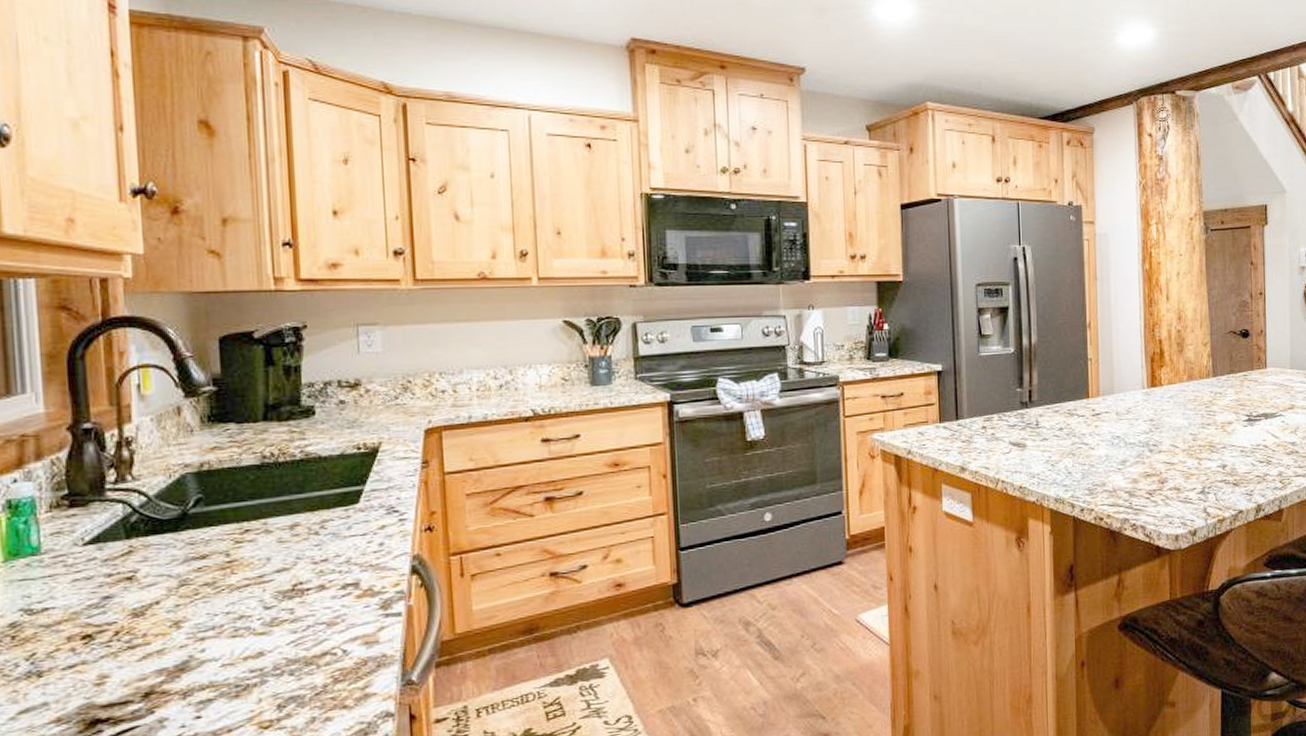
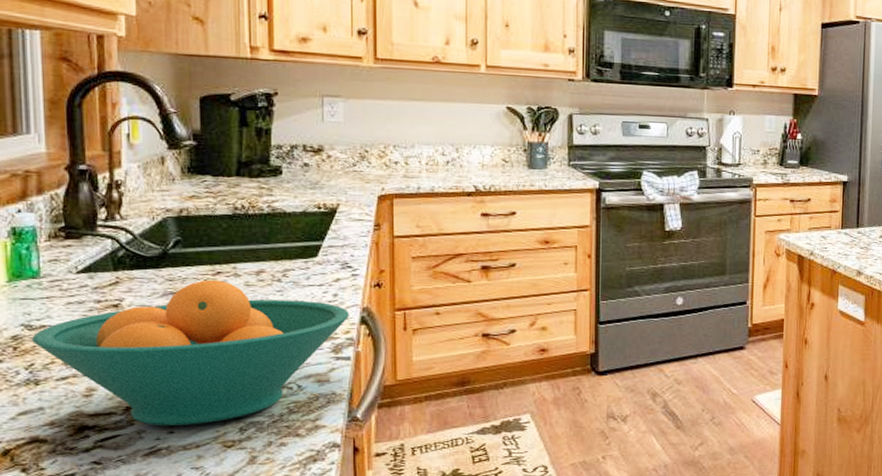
fruit bowl: none [32,538,398,712] -> present [32,279,349,425]

